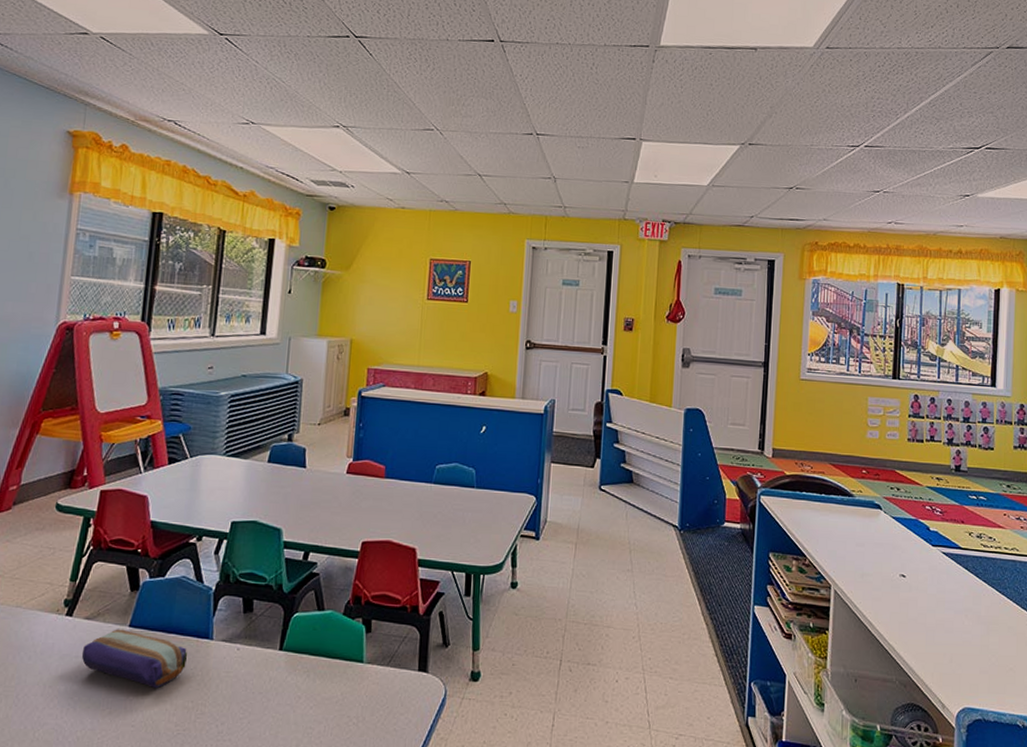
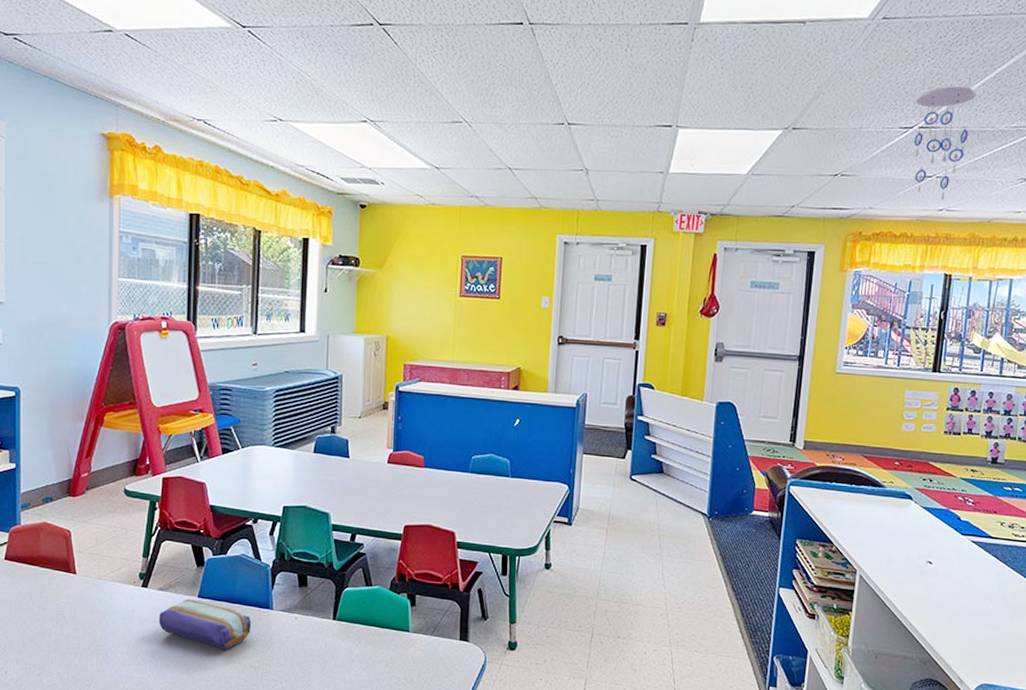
ceiling mobile: none [861,110,914,214] -> present [914,86,976,200]

